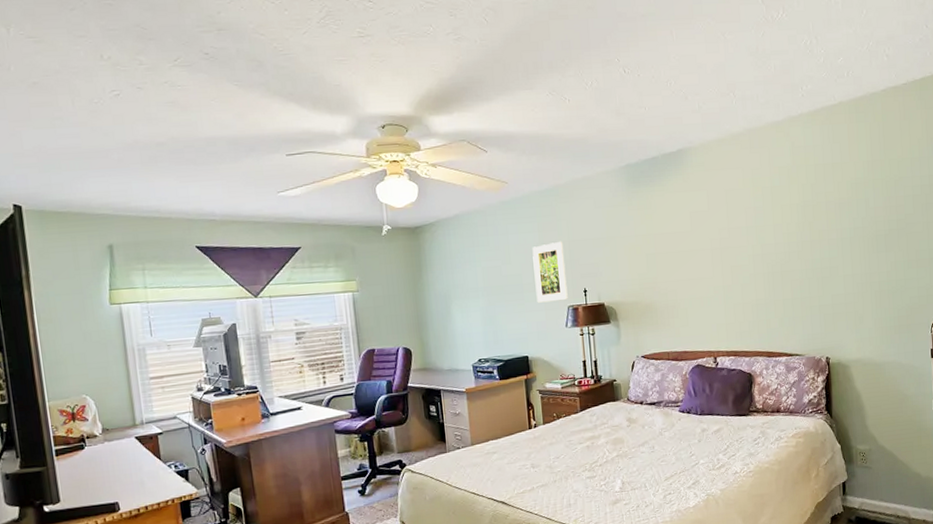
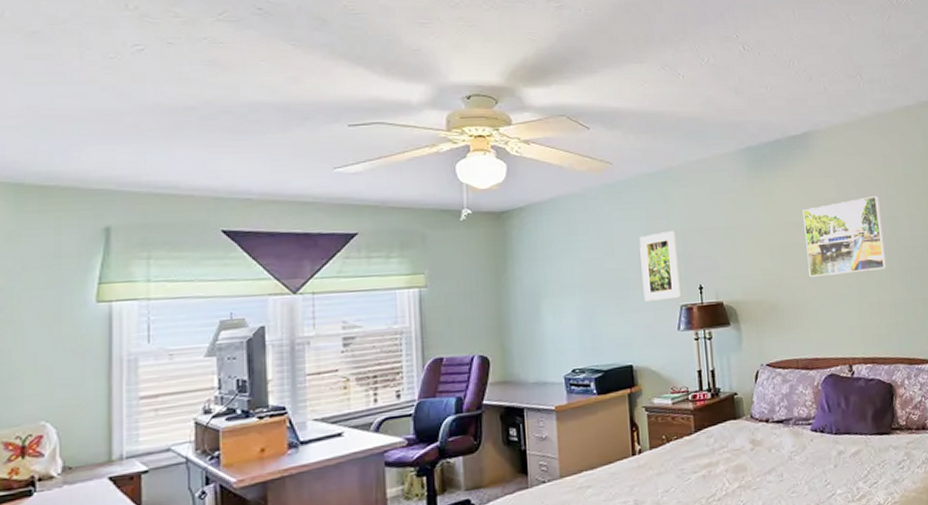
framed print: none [676,207,751,281] -> present [803,196,887,277]

